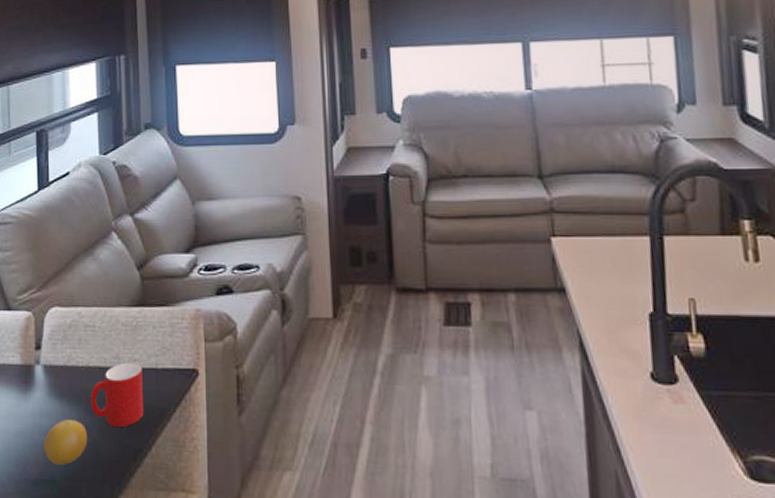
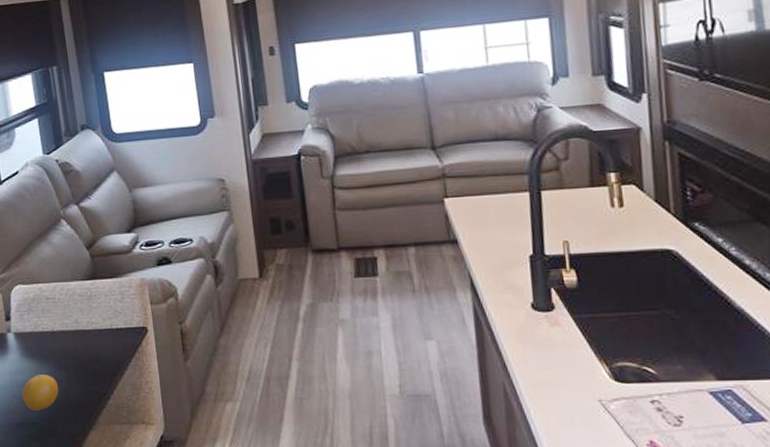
cup: present [91,362,144,428] -> none [57,325,104,378]

